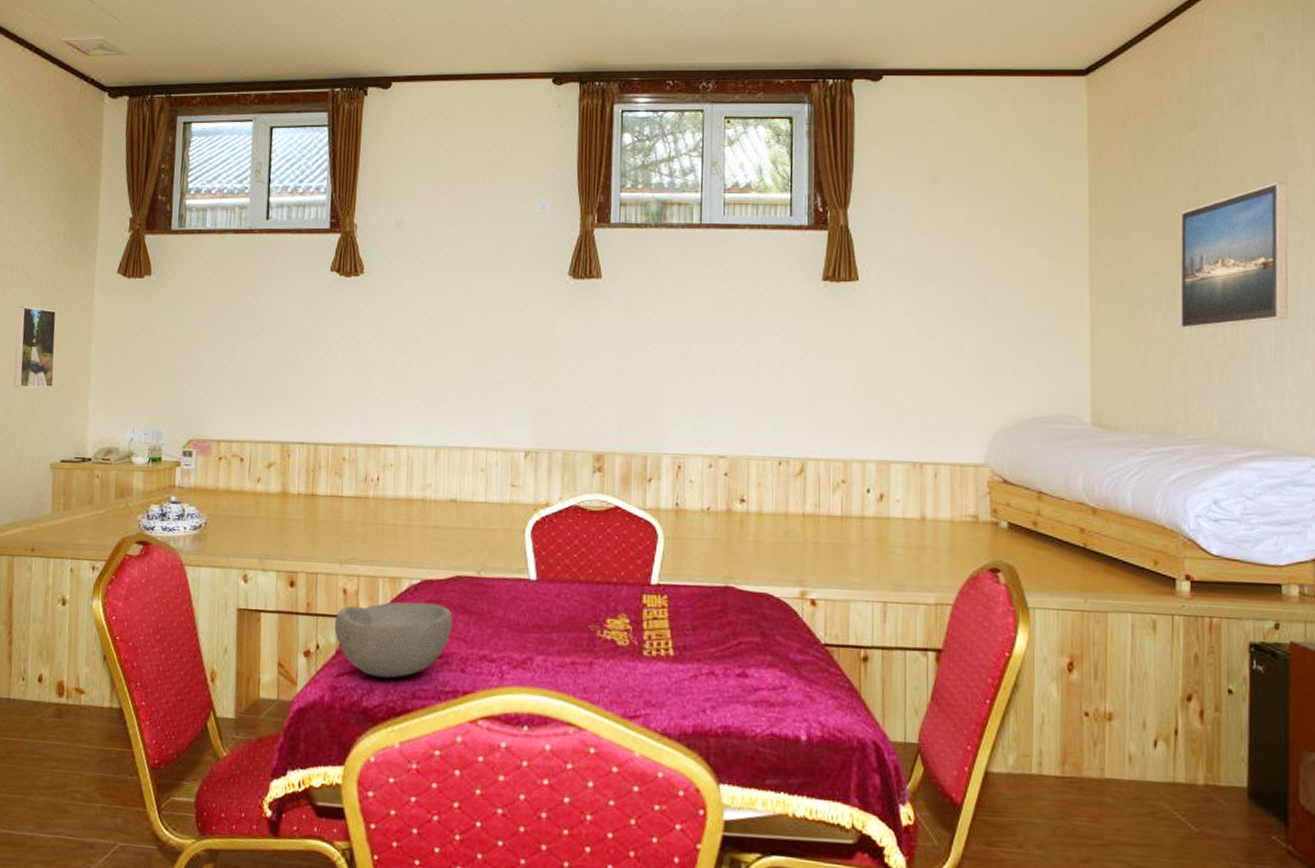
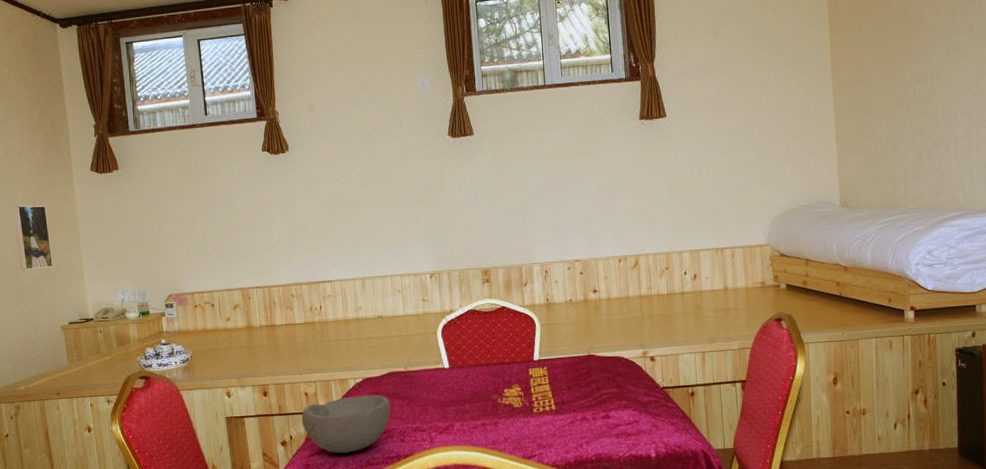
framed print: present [1179,181,1289,329] -> none [895,10,974,129]

